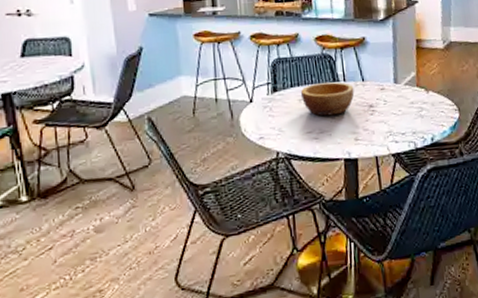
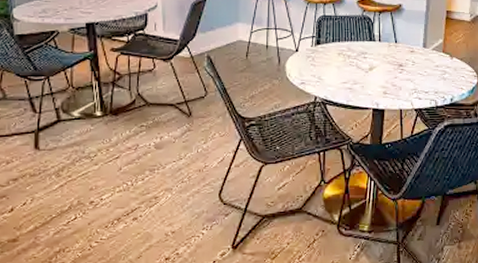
bowl: present [300,82,355,117] -> none [340,41,387,70]

